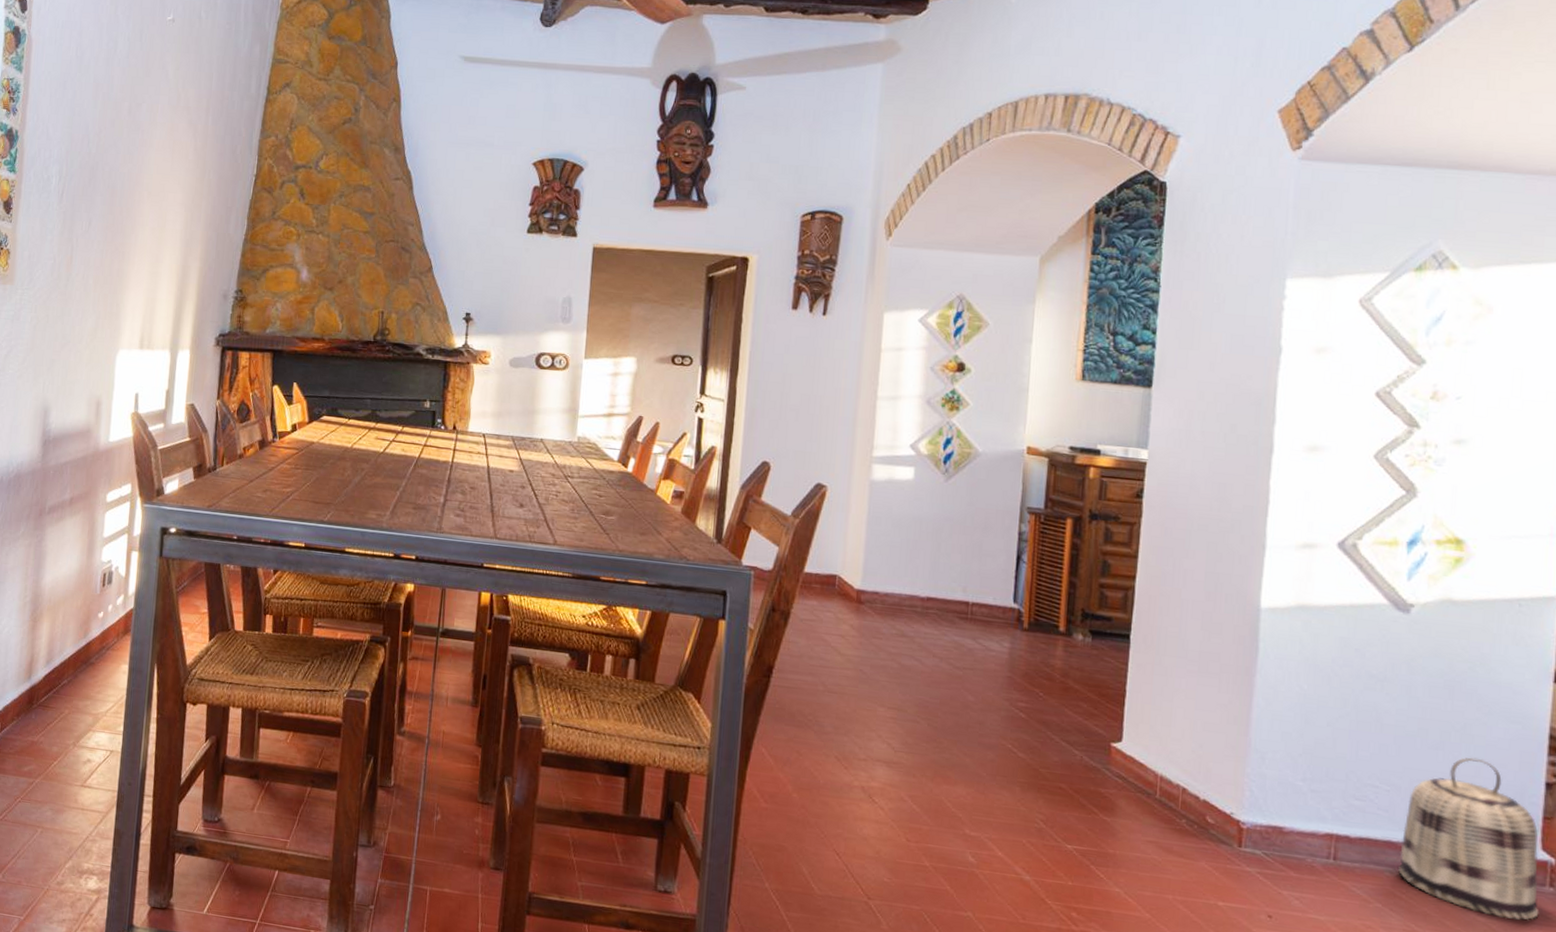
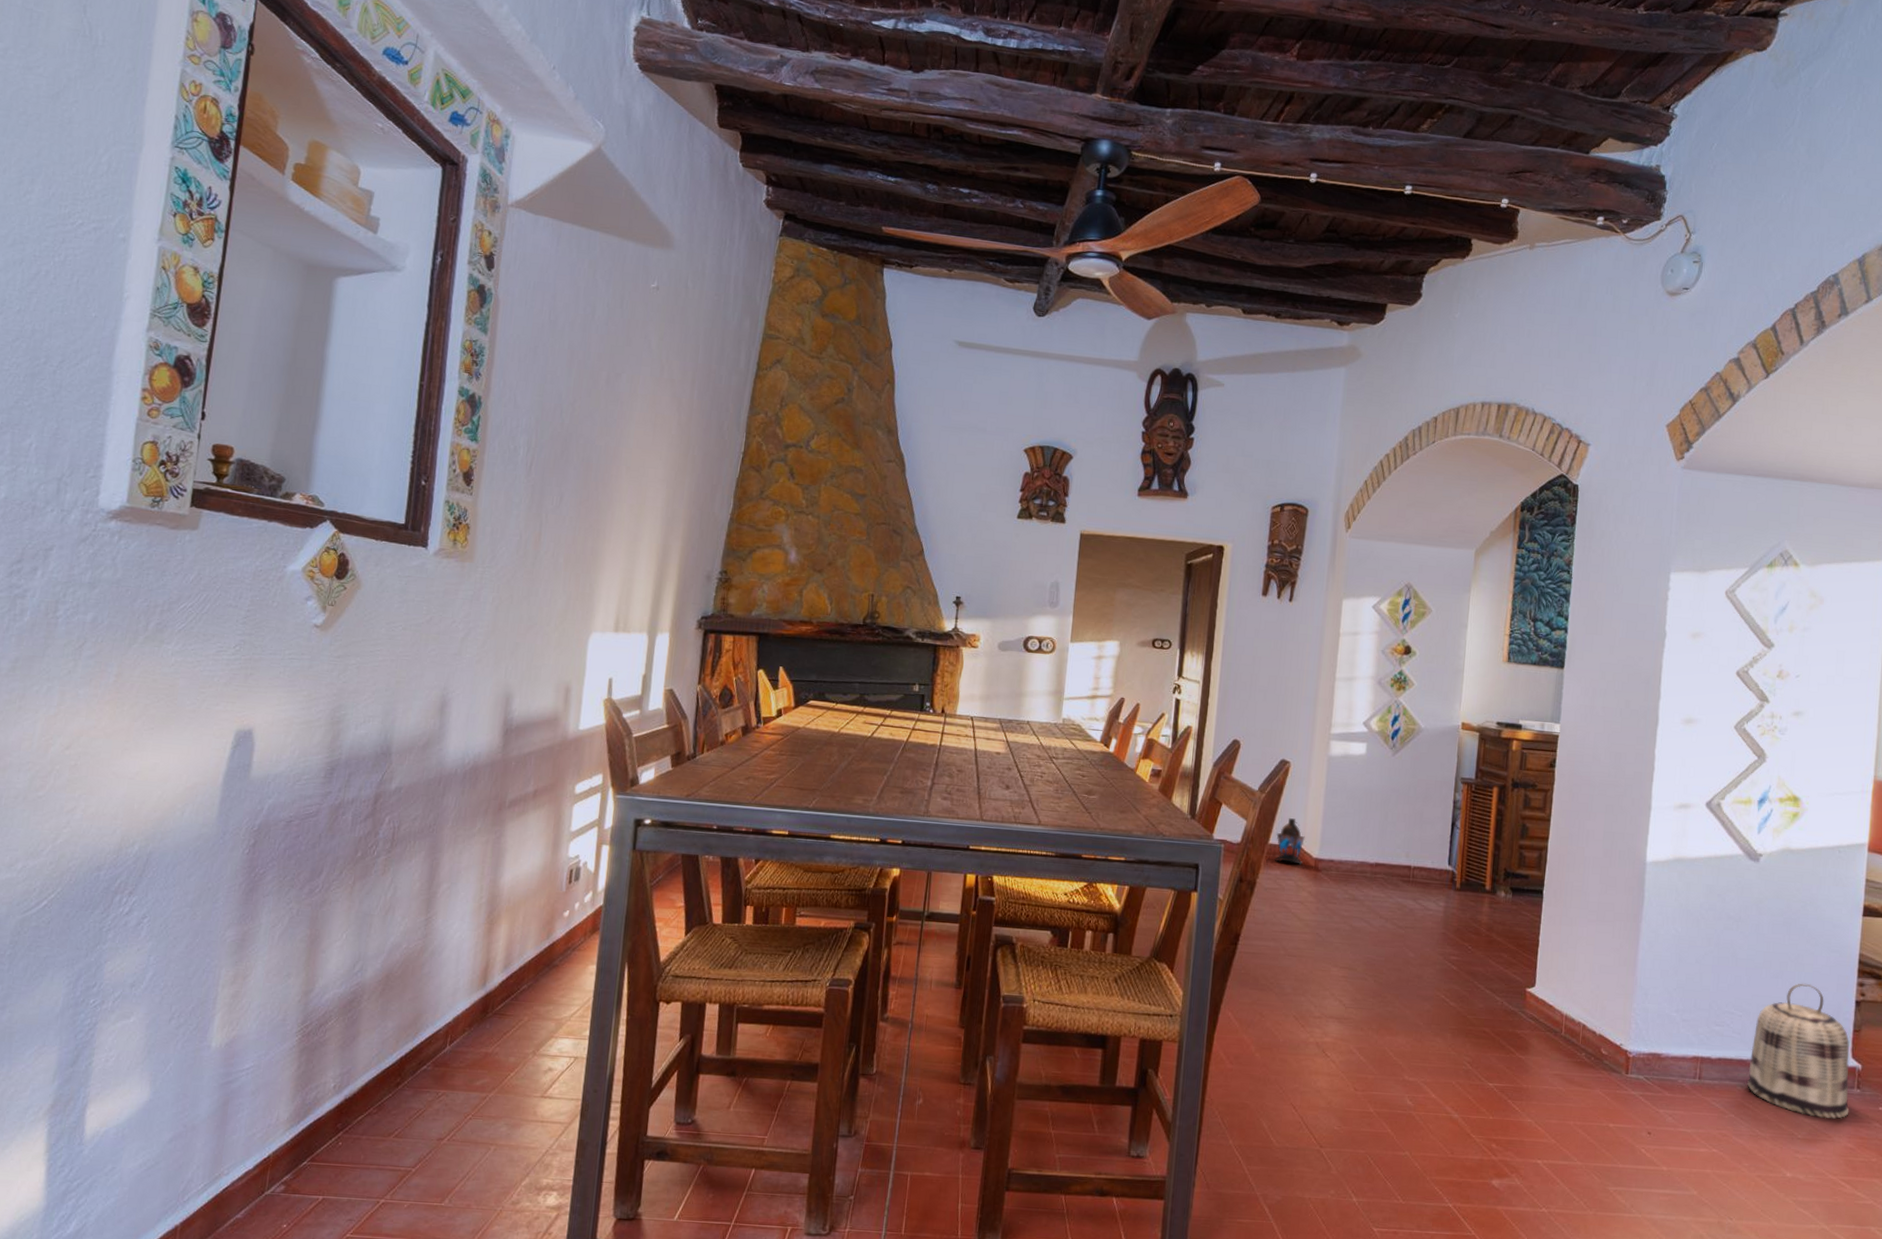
lantern: none [810,546,845,597] -> present [1274,818,1305,866]

